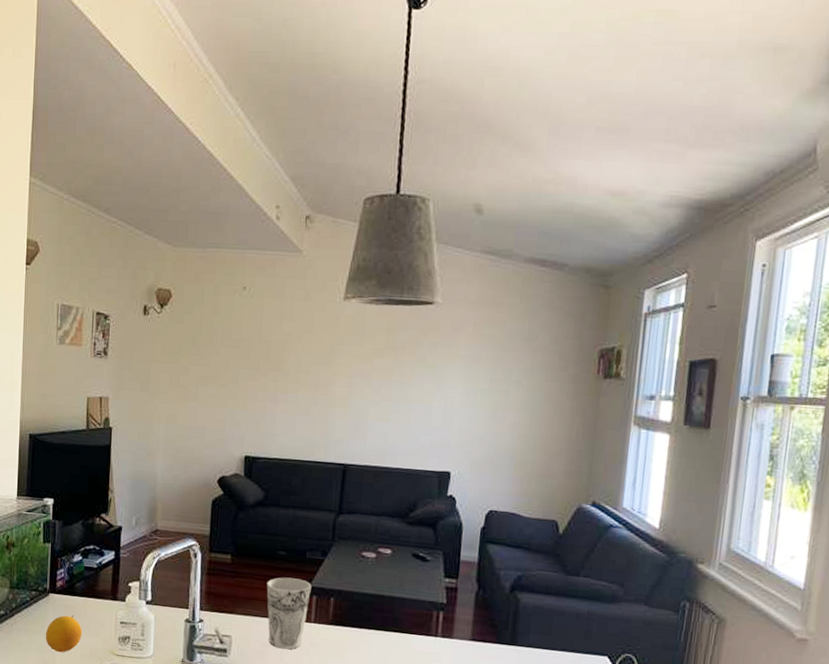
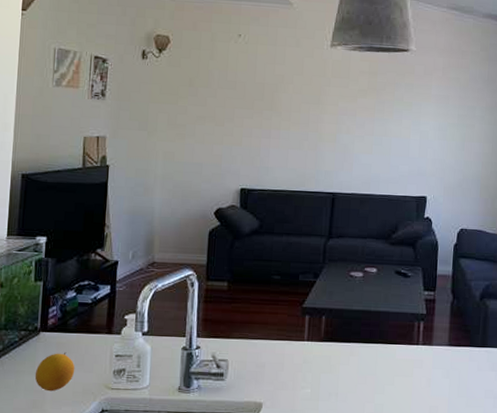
cup: present [266,577,312,650] -> none [262,300,304,368]

